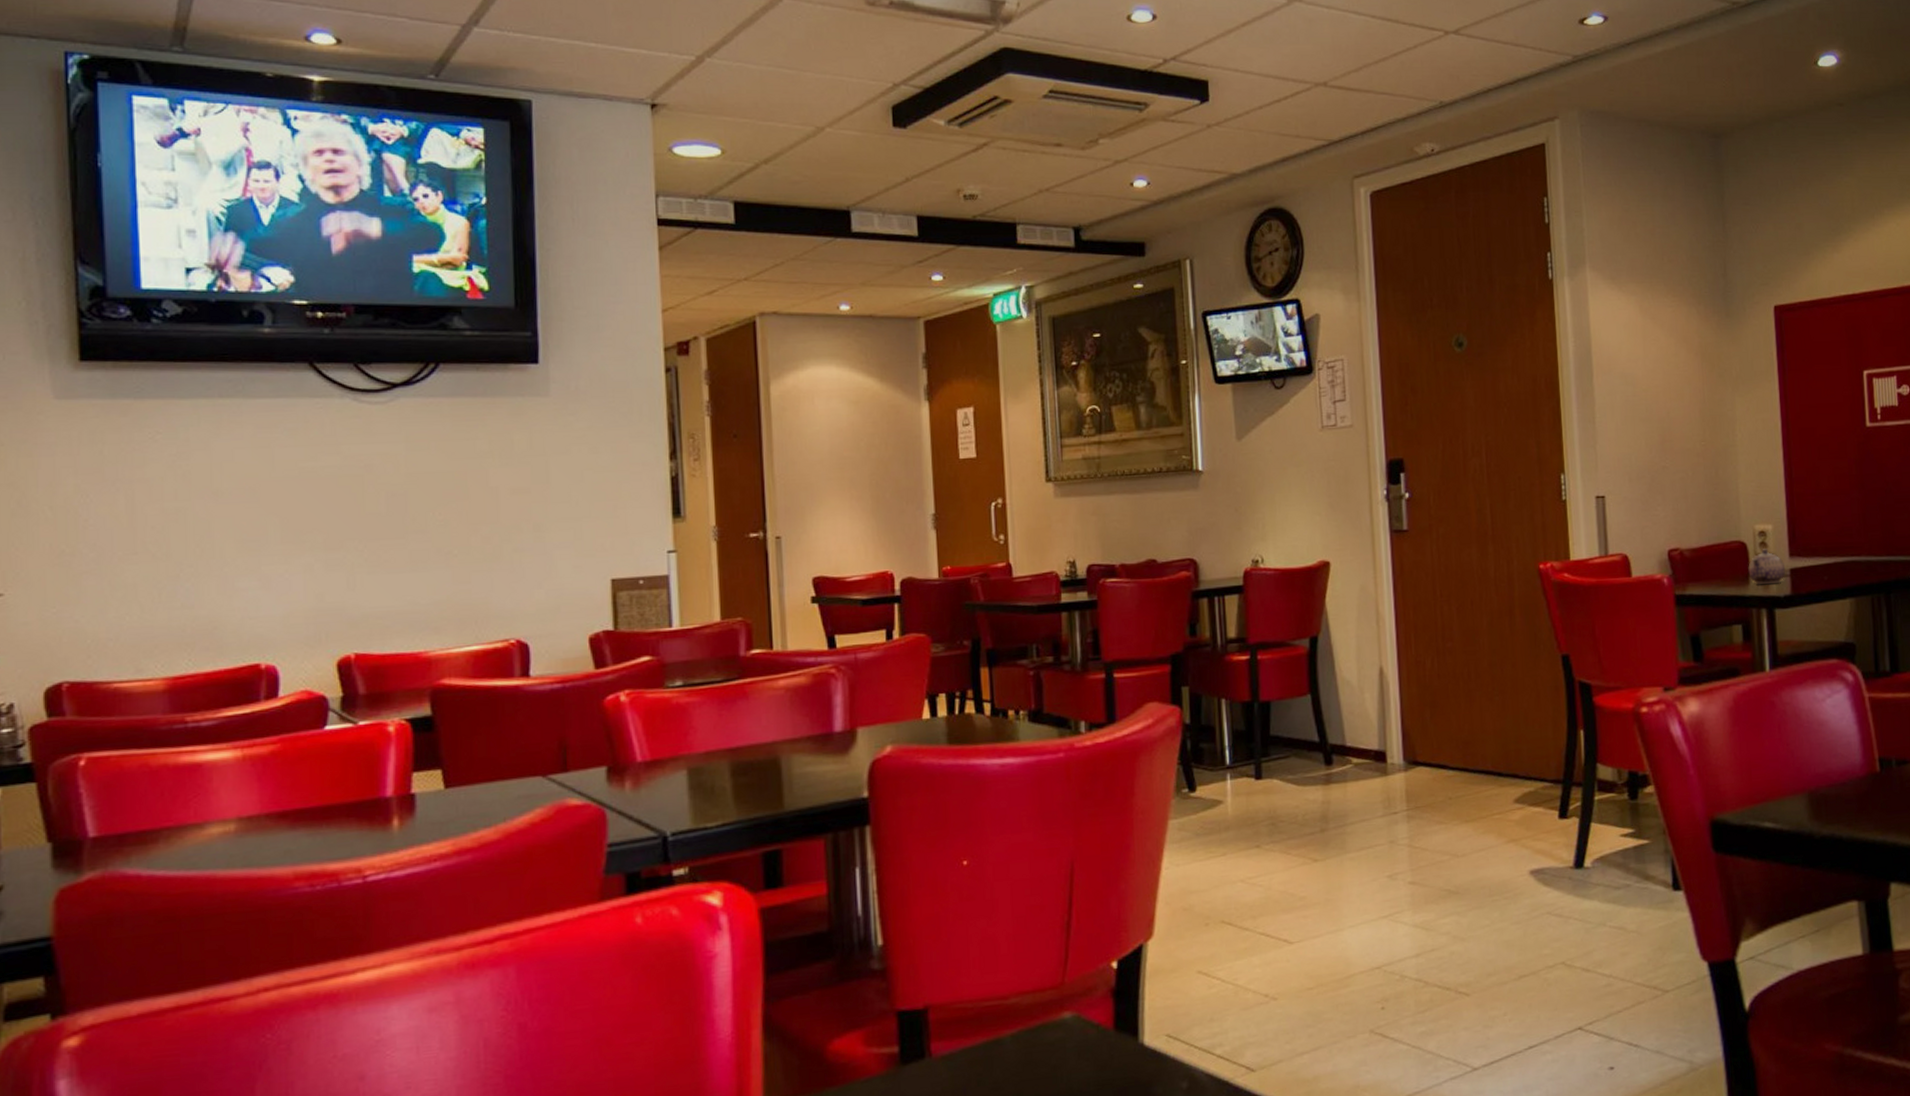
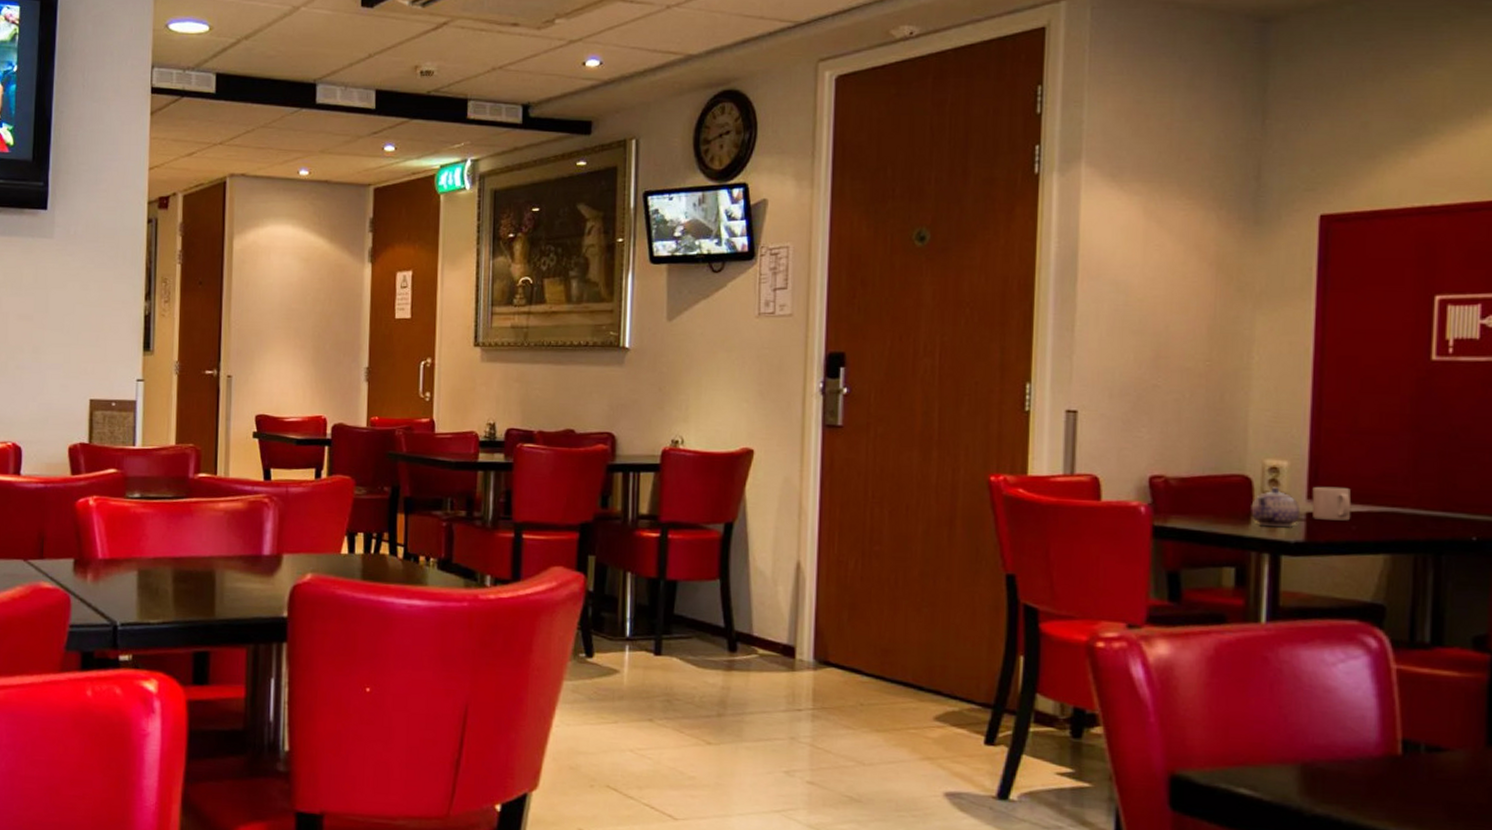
mug: none [1792,543,1823,575] -> present [1311,486,1352,522]

